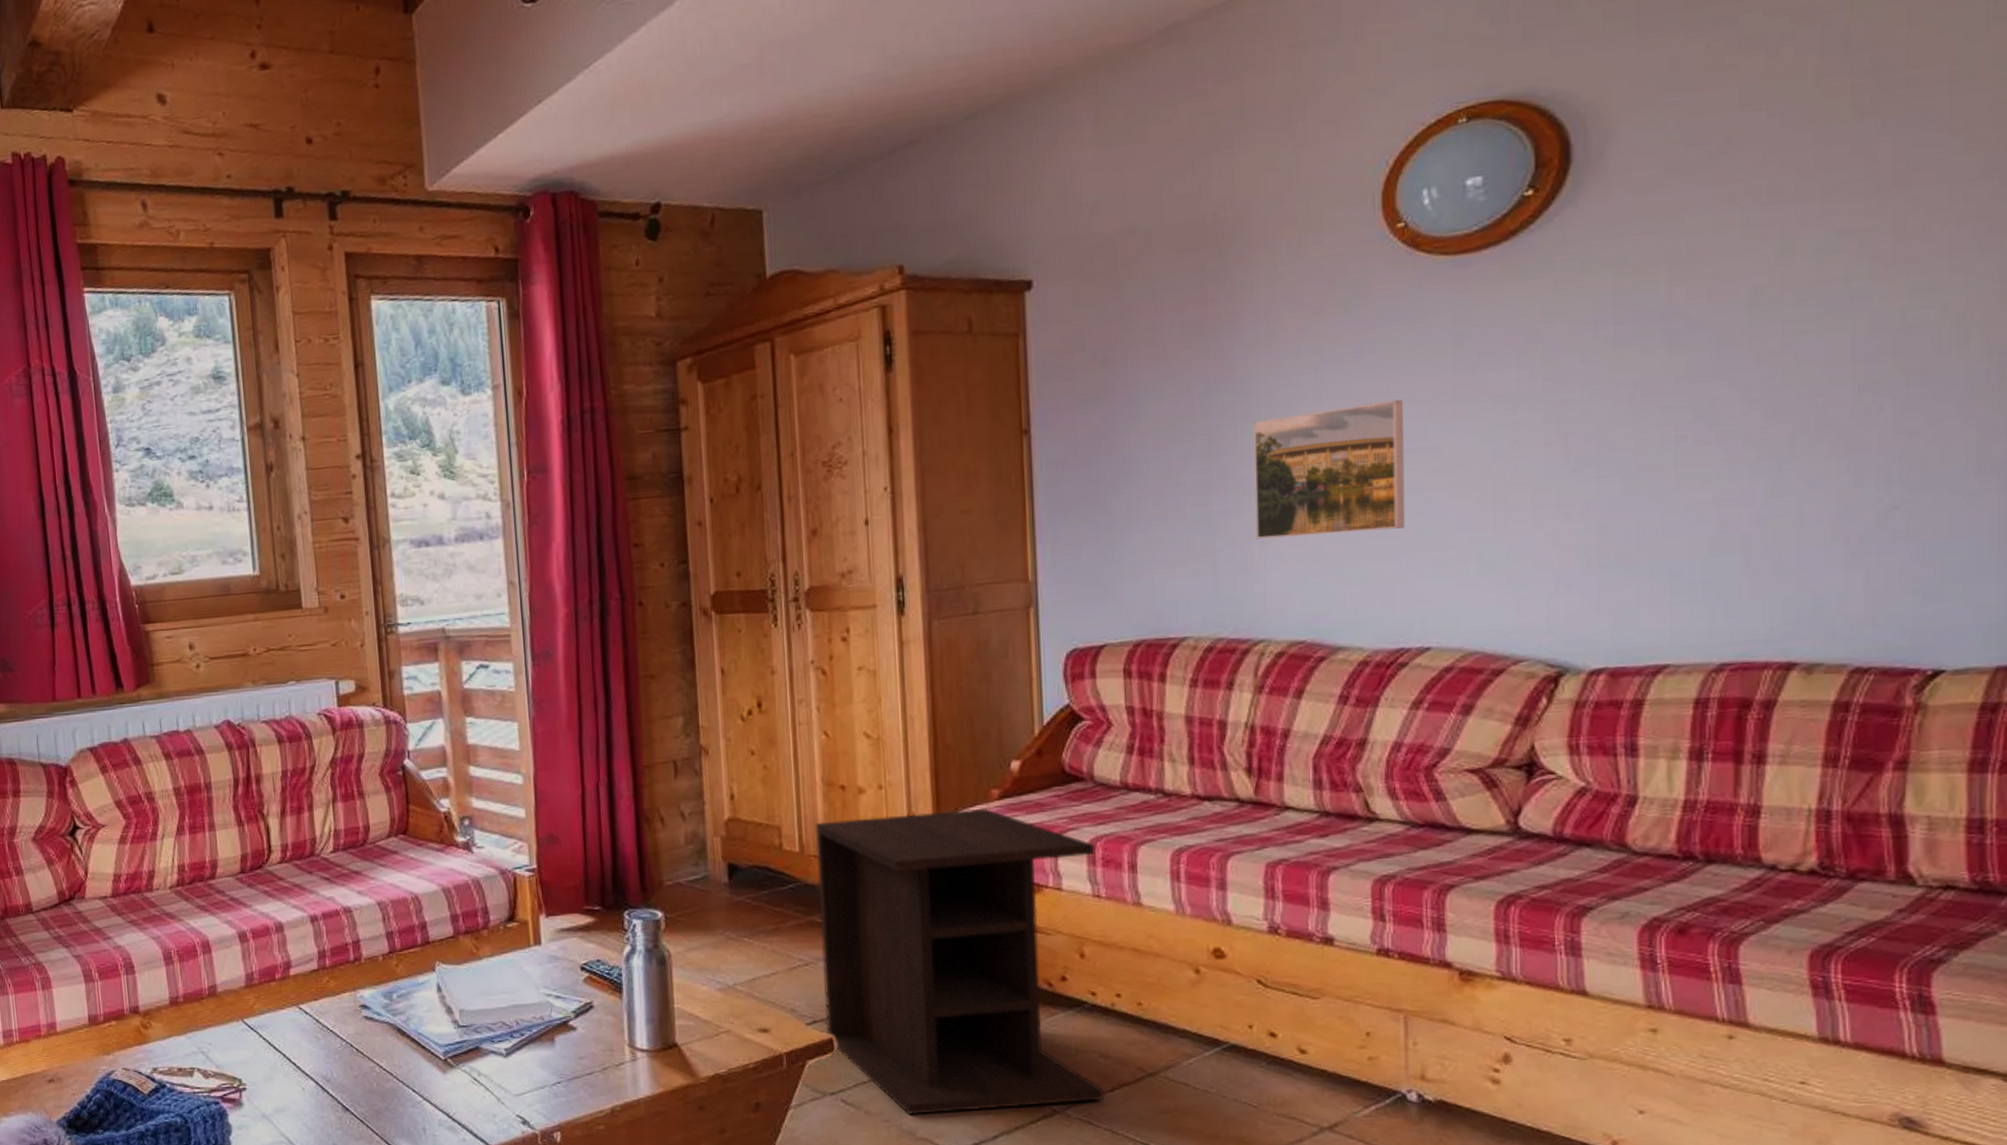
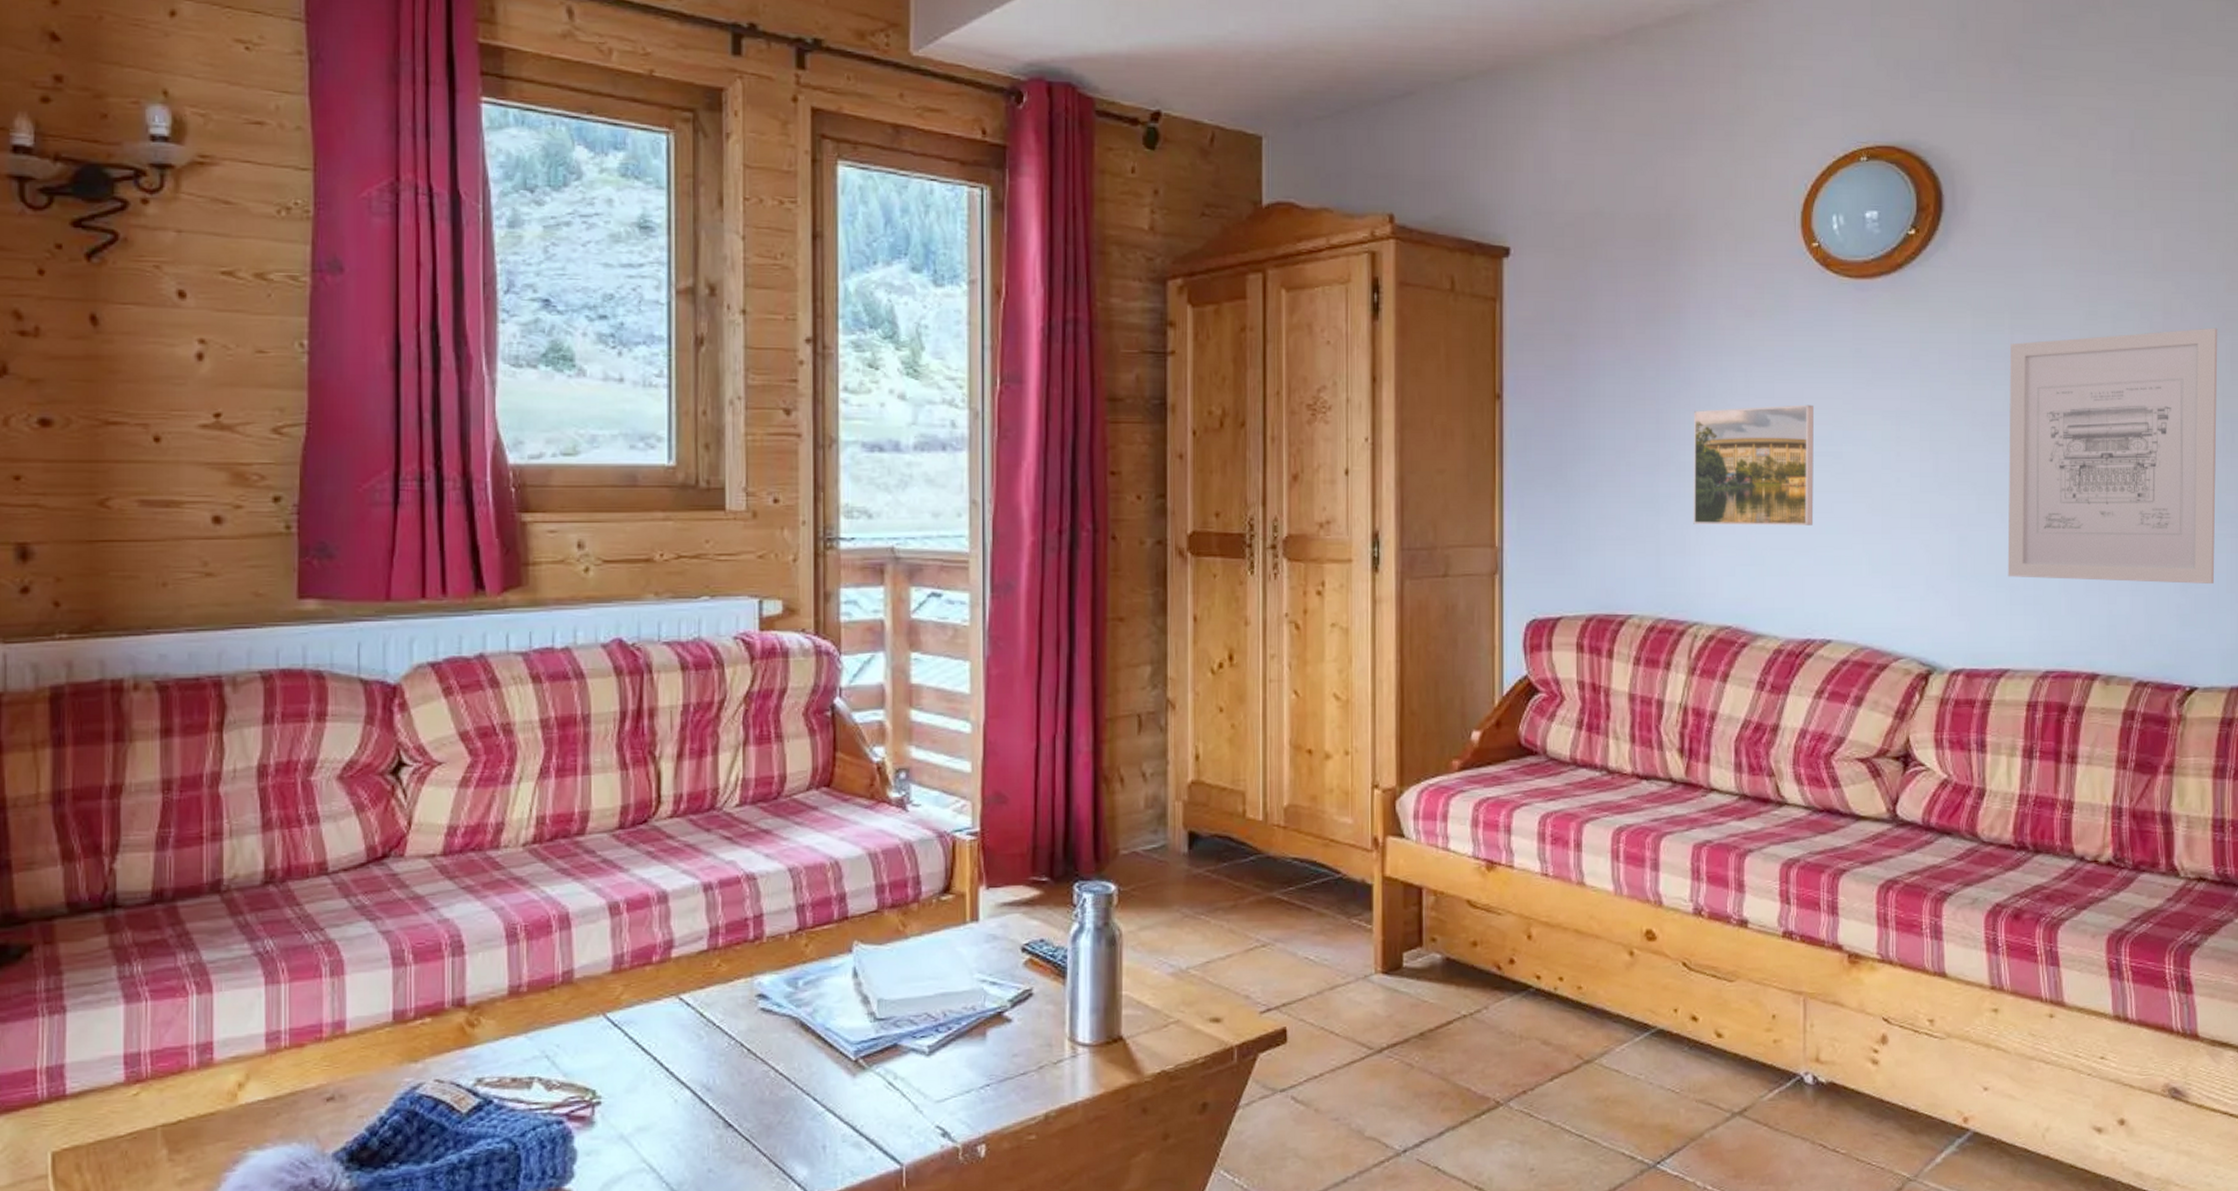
nightstand: present [815,808,1105,1114] -> none [1280,779,1545,1111]
wall art: none [1665,244,1979,564] -> present [2007,327,2218,585]

